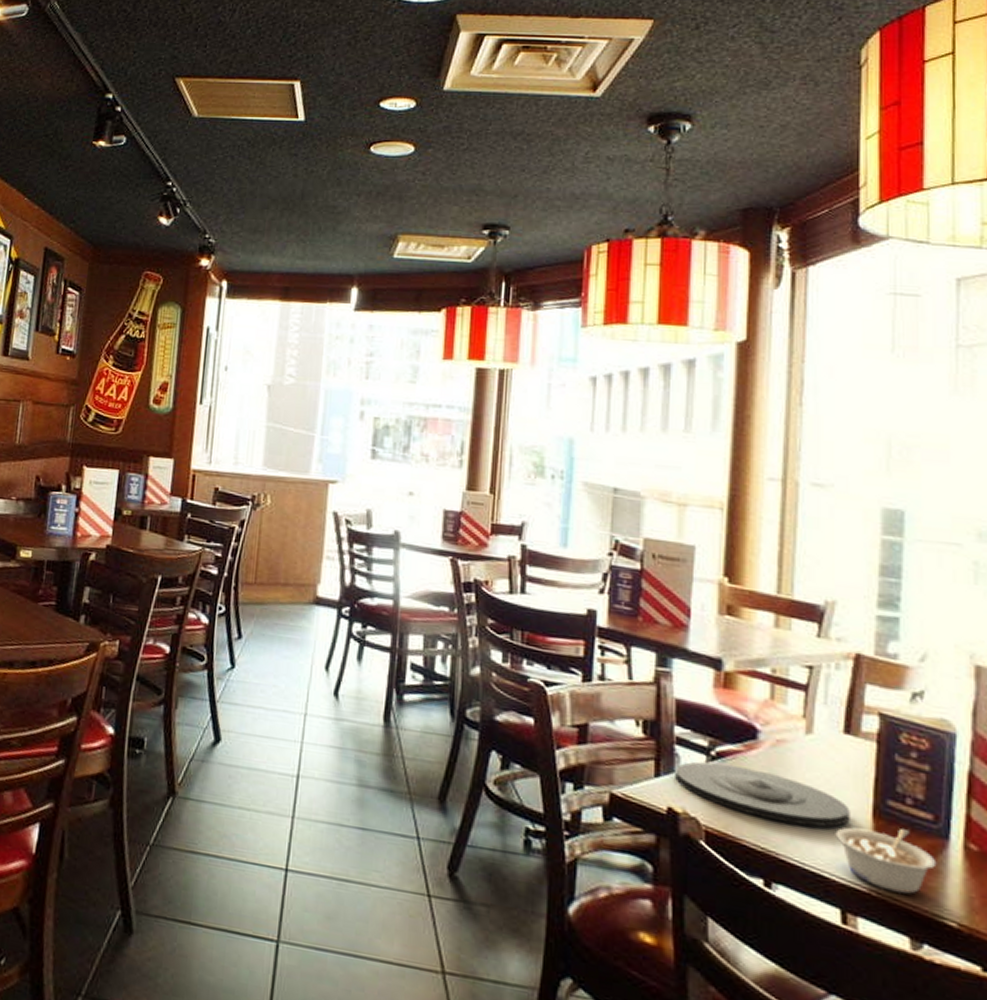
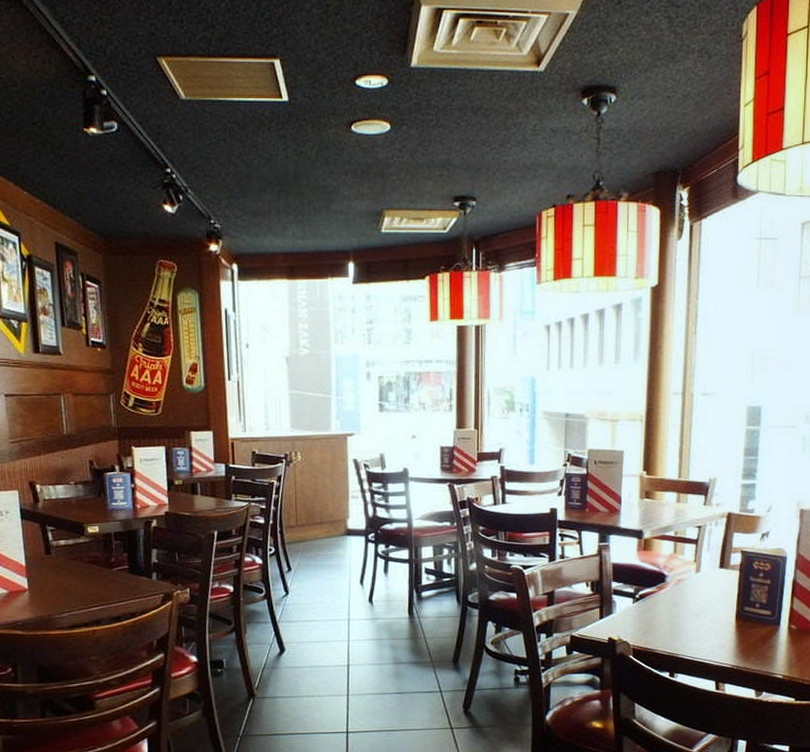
plate: present [675,761,850,828] -> none [613,602,722,634]
legume: present [835,827,937,894] -> none [713,624,772,664]

